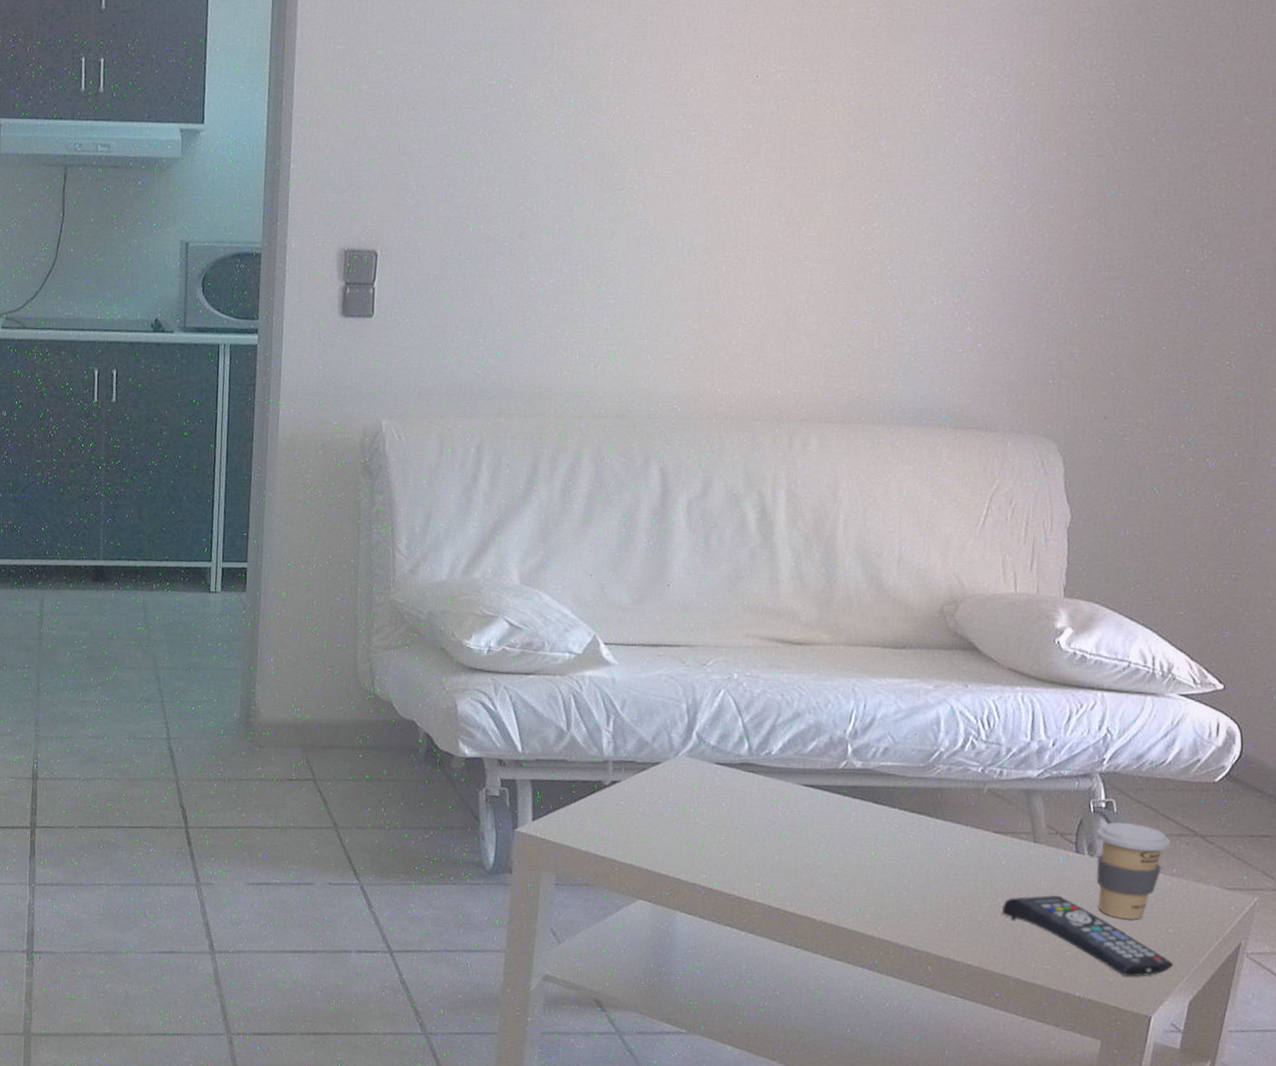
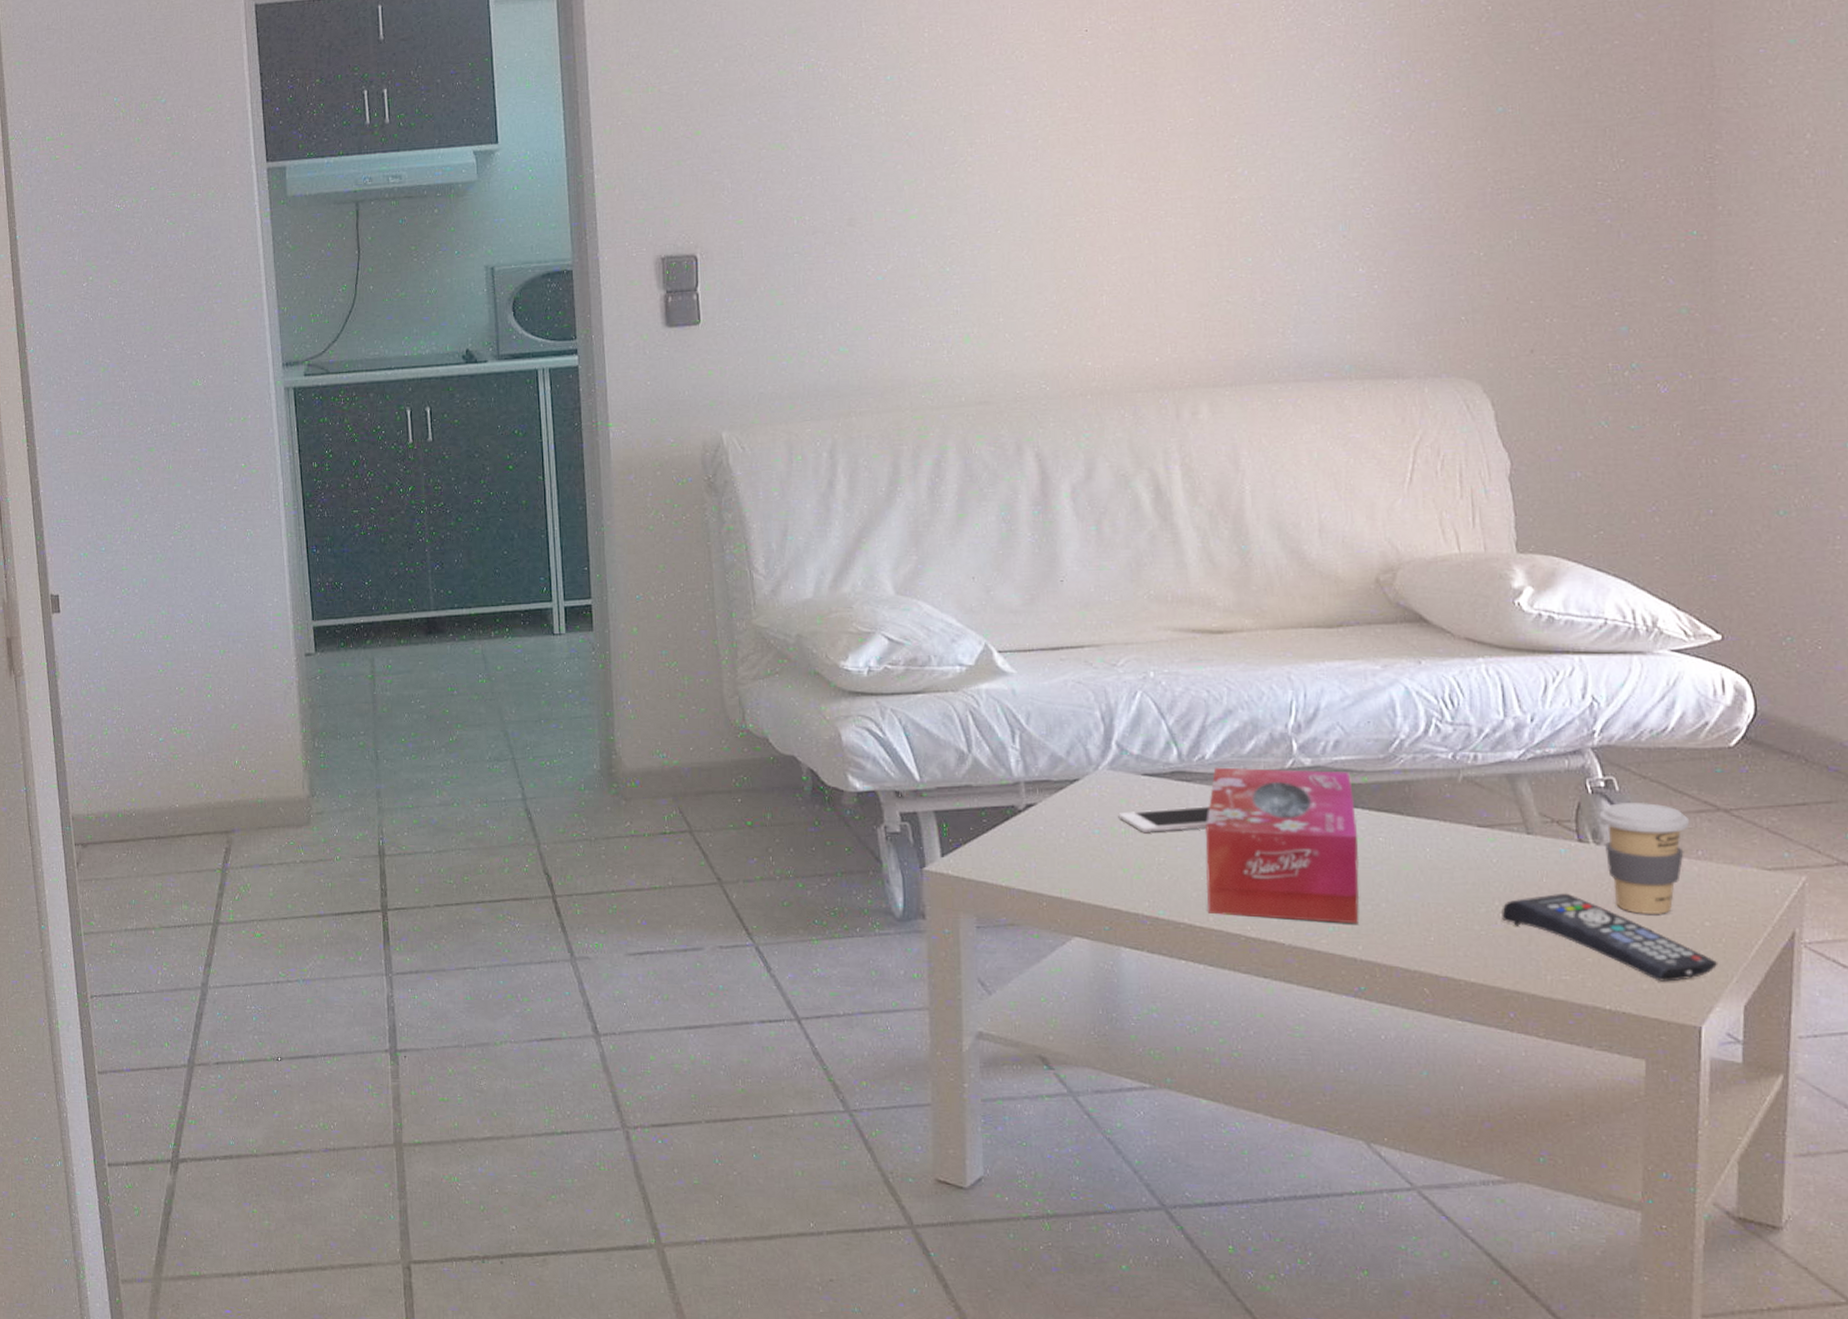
cell phone: none [690,794,770,815] -> present [1118,806,1211,832]
tissue box: none [754,762,894,908] -> present [1204,767,1360,924]

